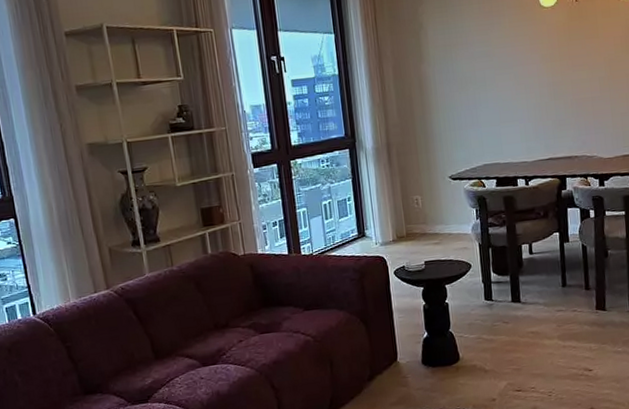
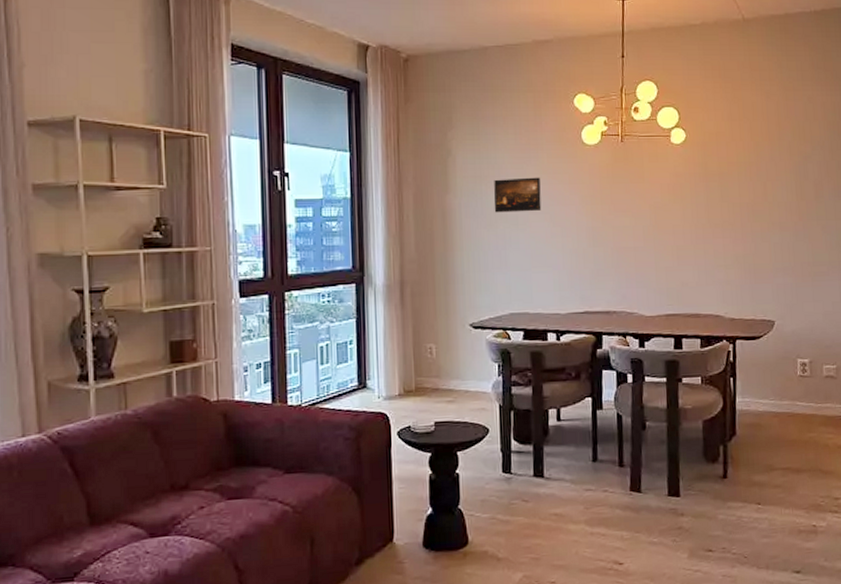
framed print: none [462,41,506,77] -> present [494,177,542,213]

